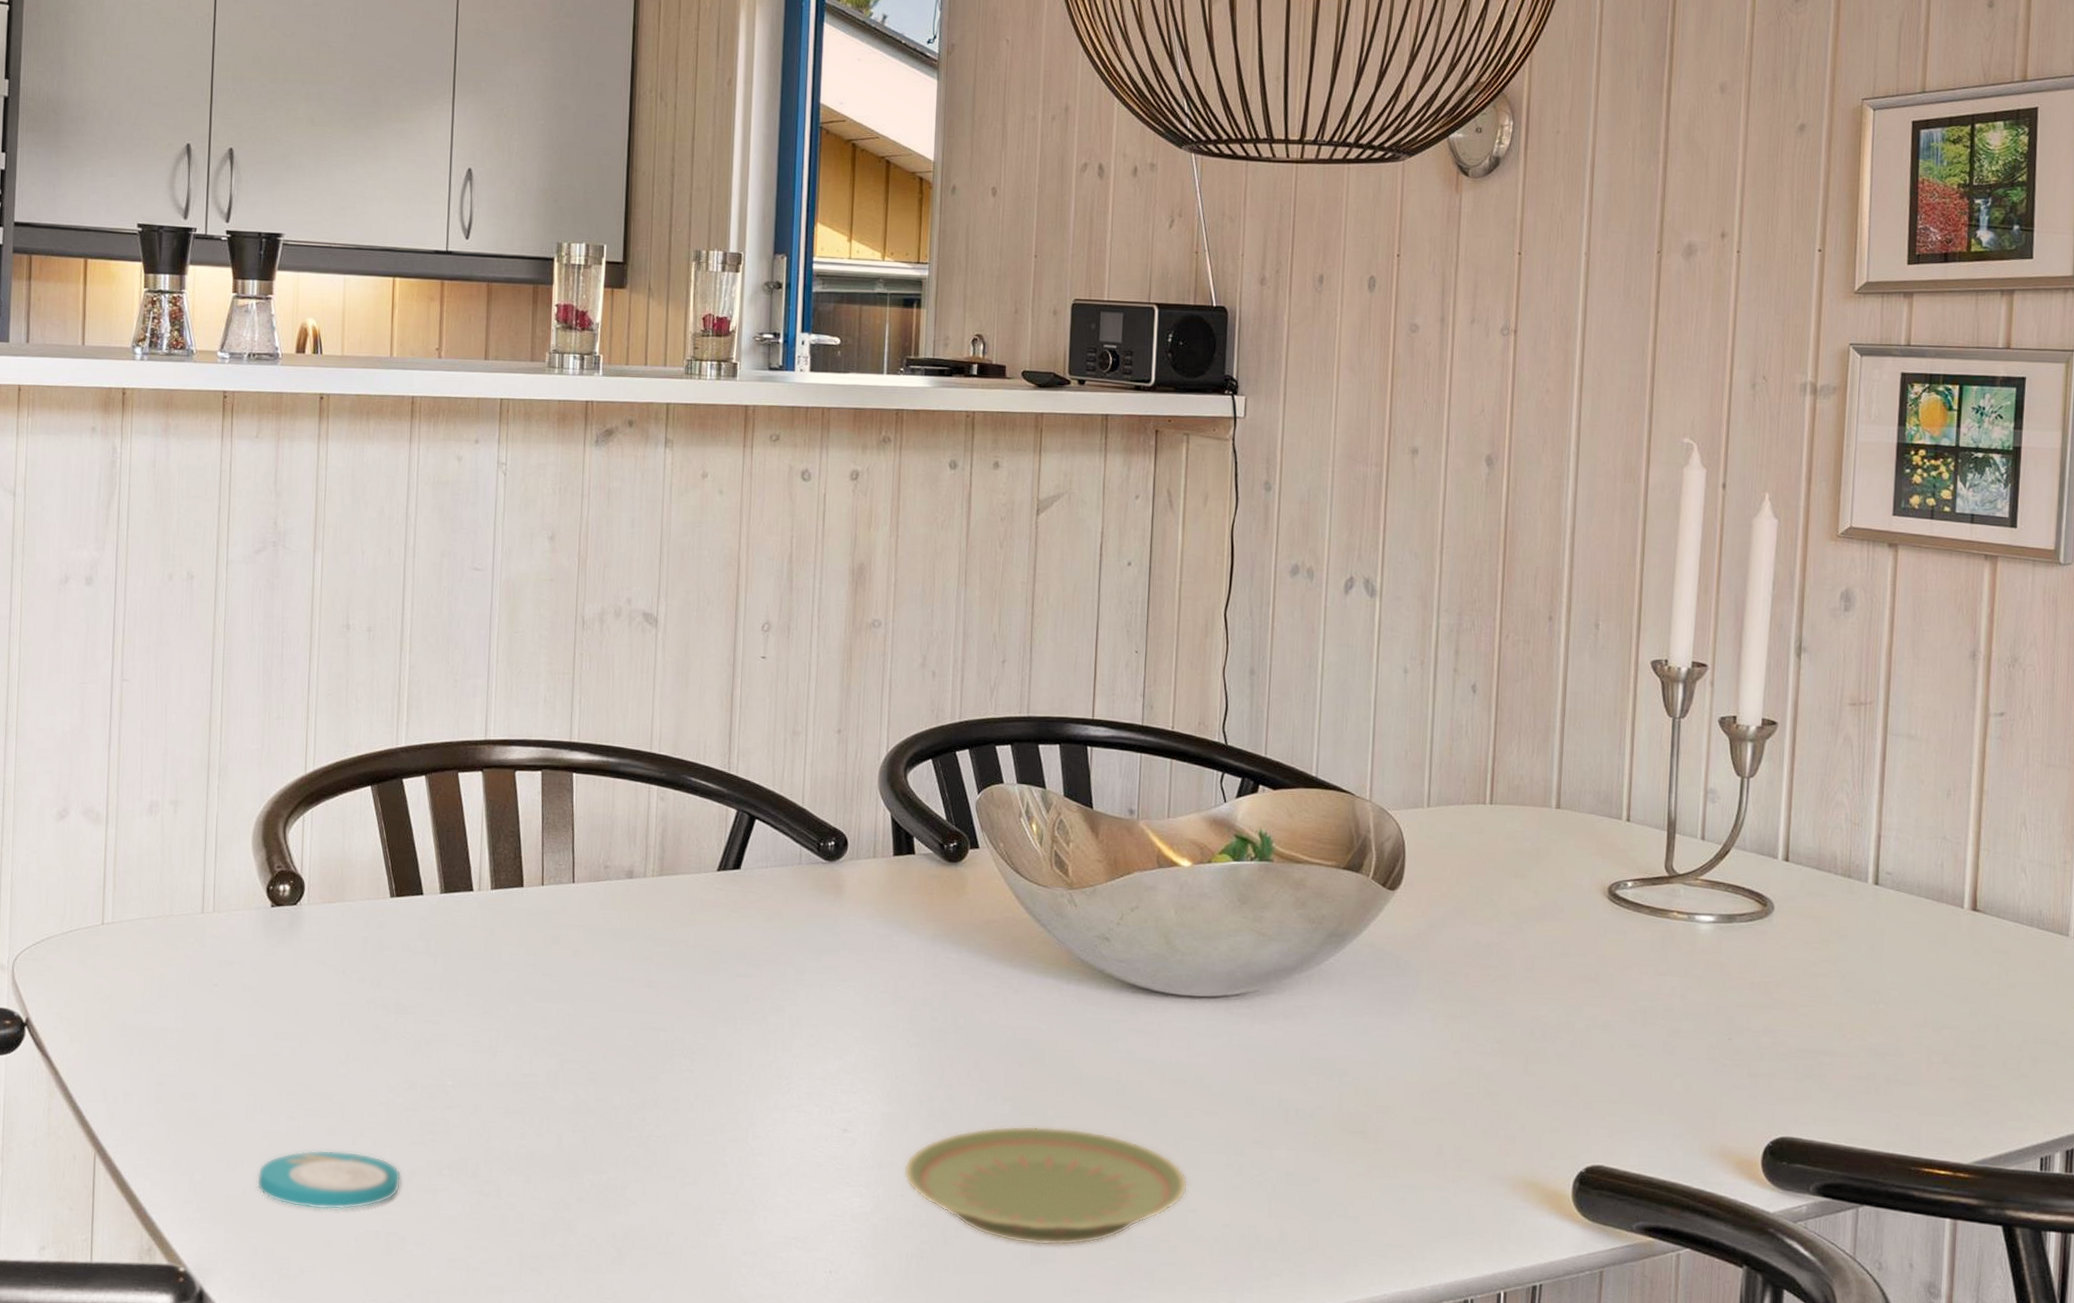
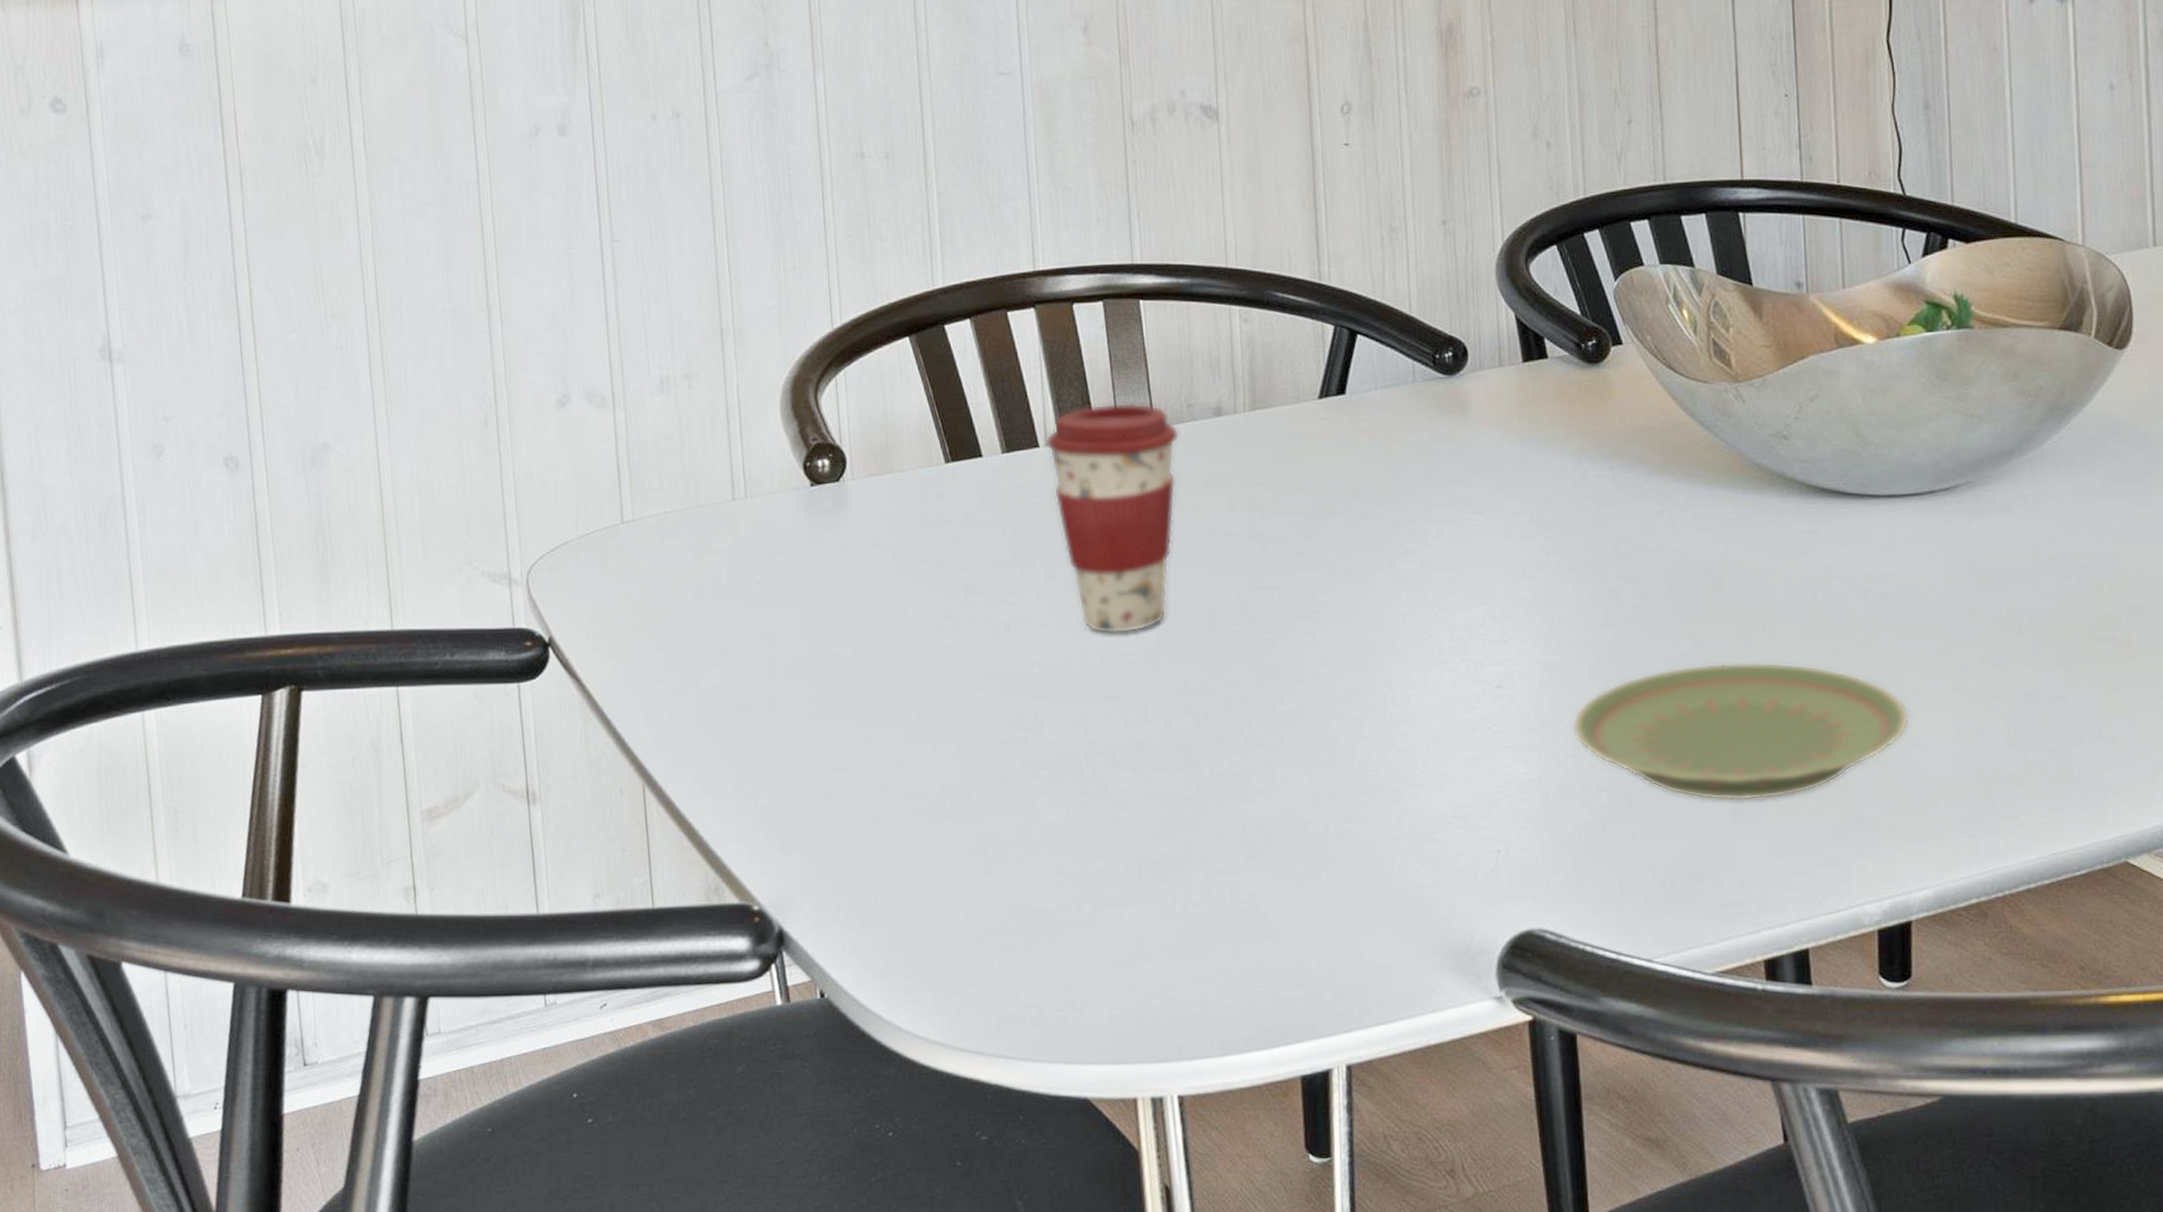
plate: present [256,1149,402,1210] -> none [829,758,994,828]
coffee cup: none [479,859,595,1058] -> present [1045,402,1180,634]

